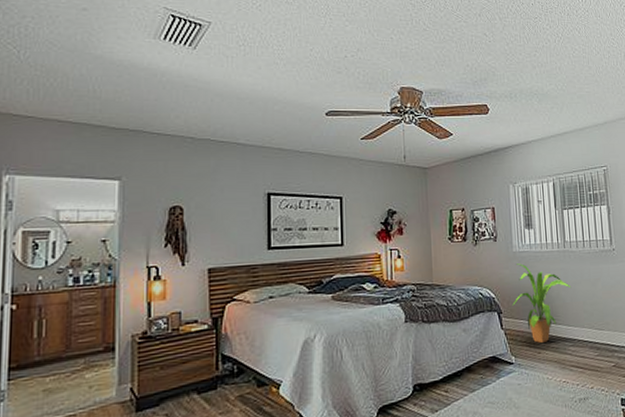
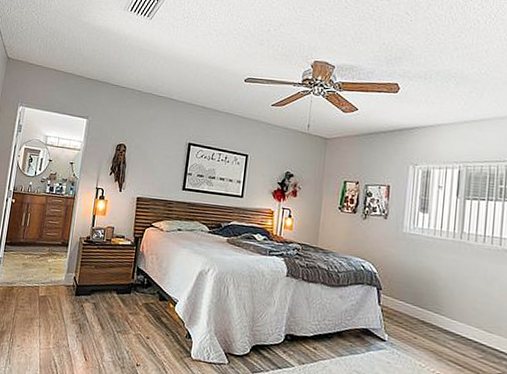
house plant: present [512,263,570,344] -> none [394,245,461,330]

